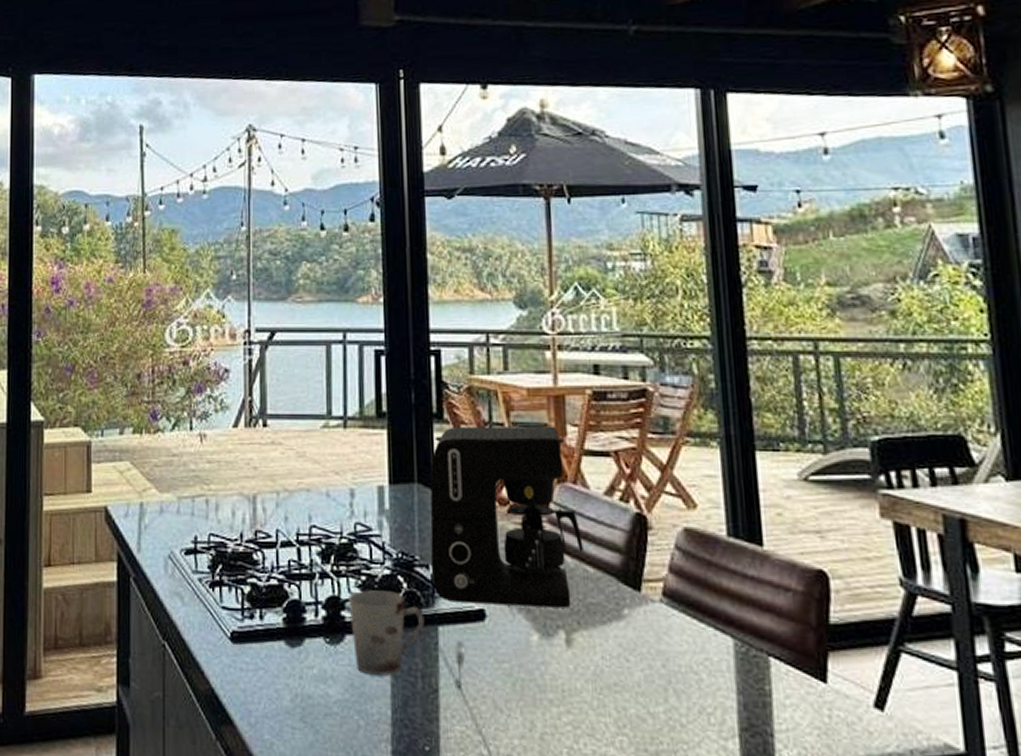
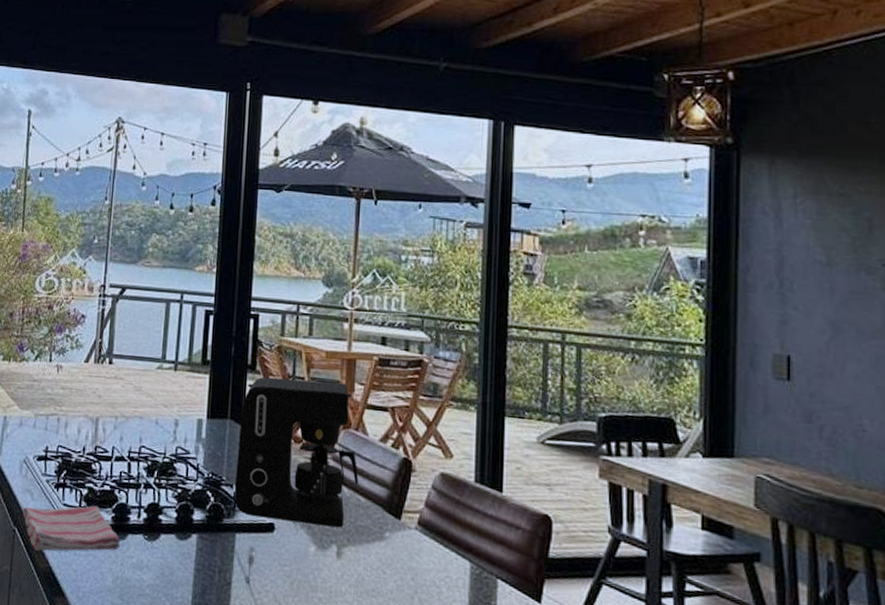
dish towel: none [172,605,297,669] -> present [22,505,121,551]
cup: present [349,590,425,676] -> none [165,500,226,569]

